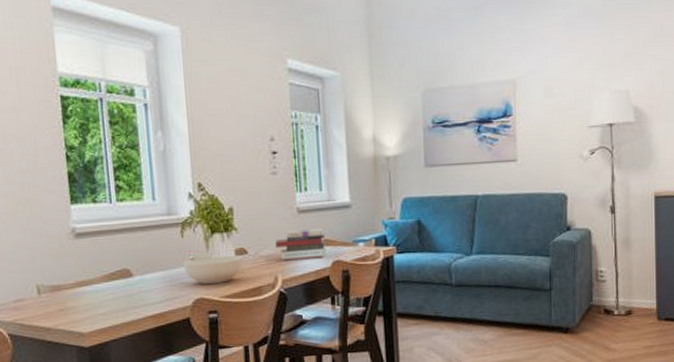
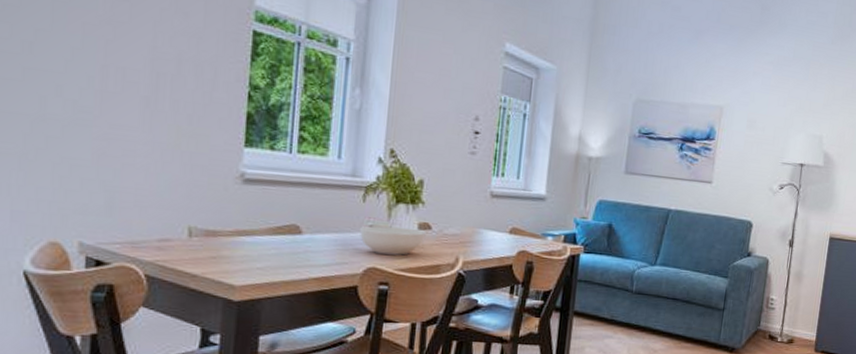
books: present [275,228,327,261] -> none [462,213,515,246]

